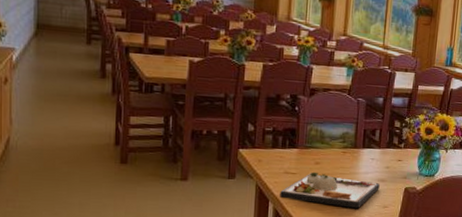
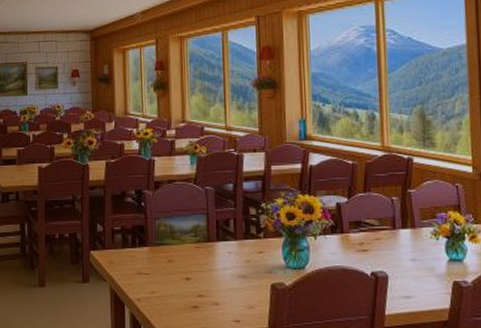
dinner plate: present [280,172,380,209] -> none [135,271,242,311]

